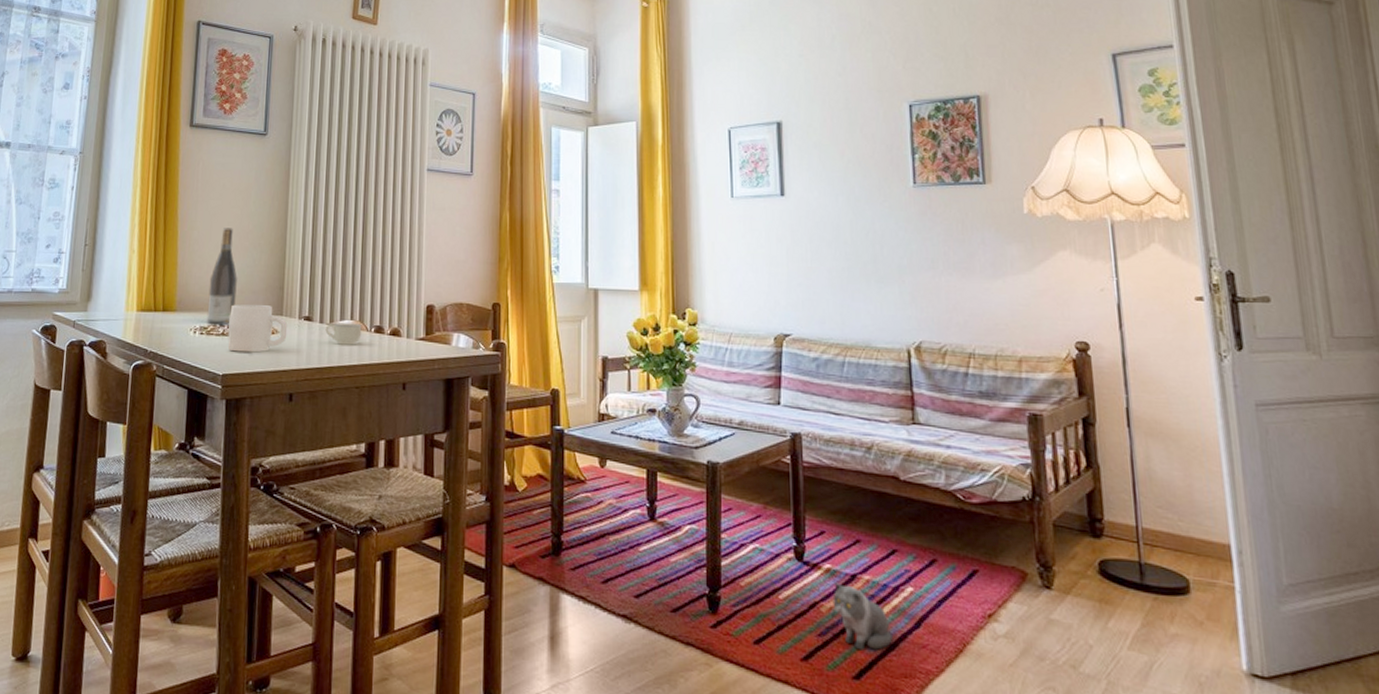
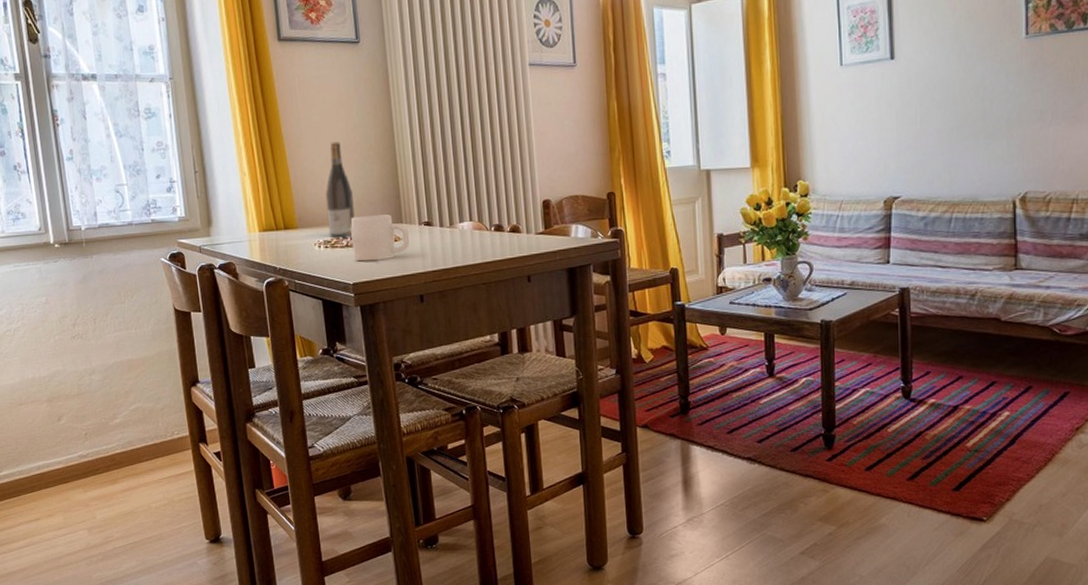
cup: present [325,323,362,345] -> none [446,224,482,246]
cat: present [832,582,893,651] -> none [936,414,989,467]

